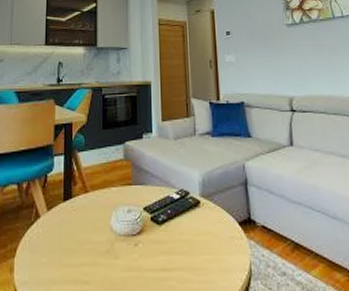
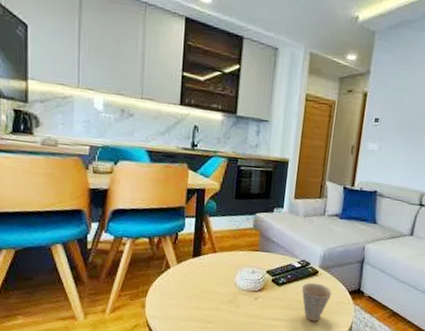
cup: none [184,216,220,268] -> present [301,282,332,322]

